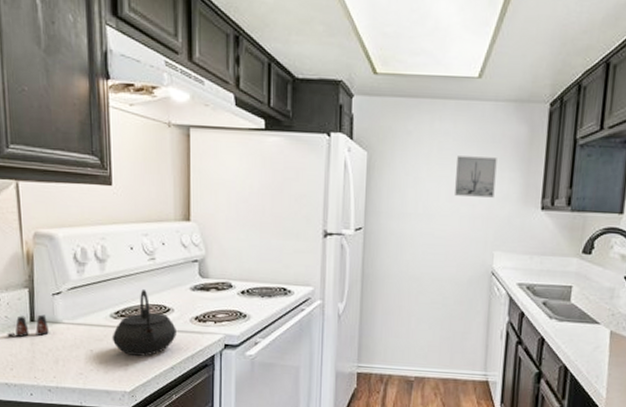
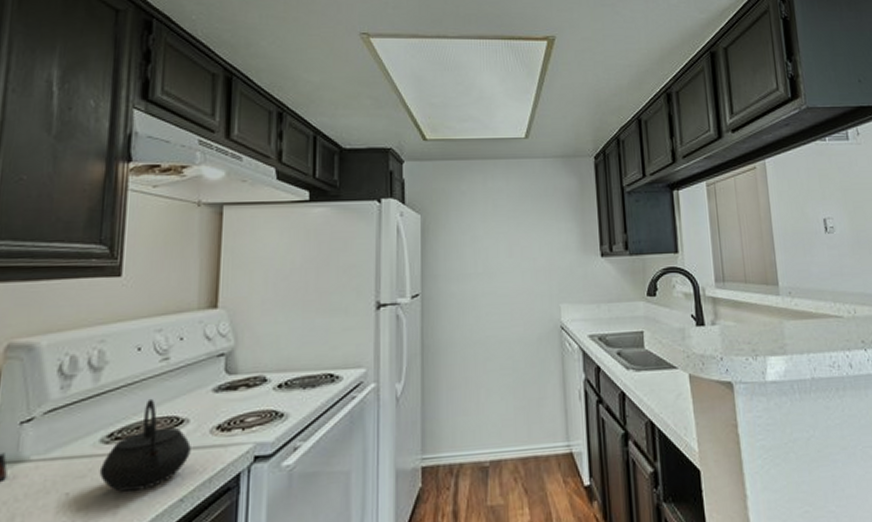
wall art: present [453,156,497,198] -> none [511,210,554,251]

